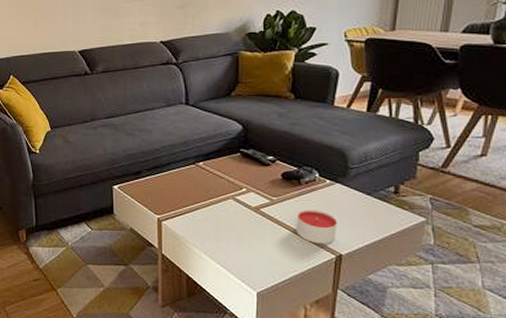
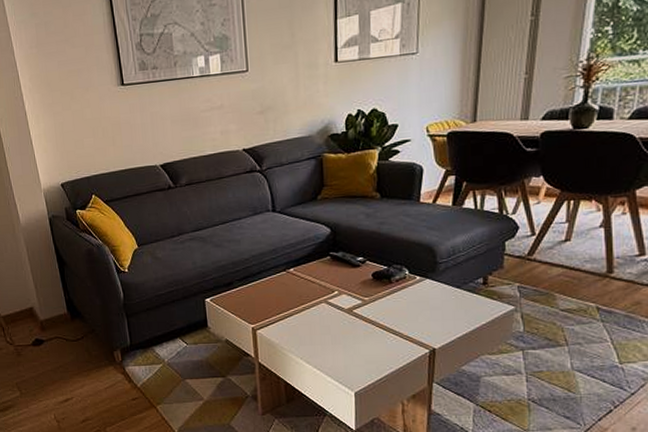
candle: present [296,209,337,245] -> none [389,306,429,340]

